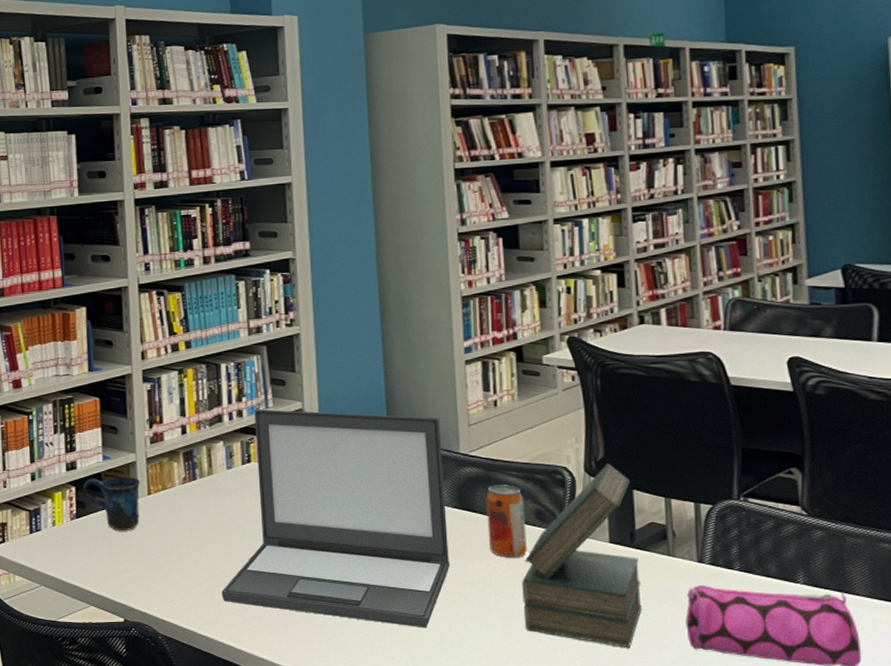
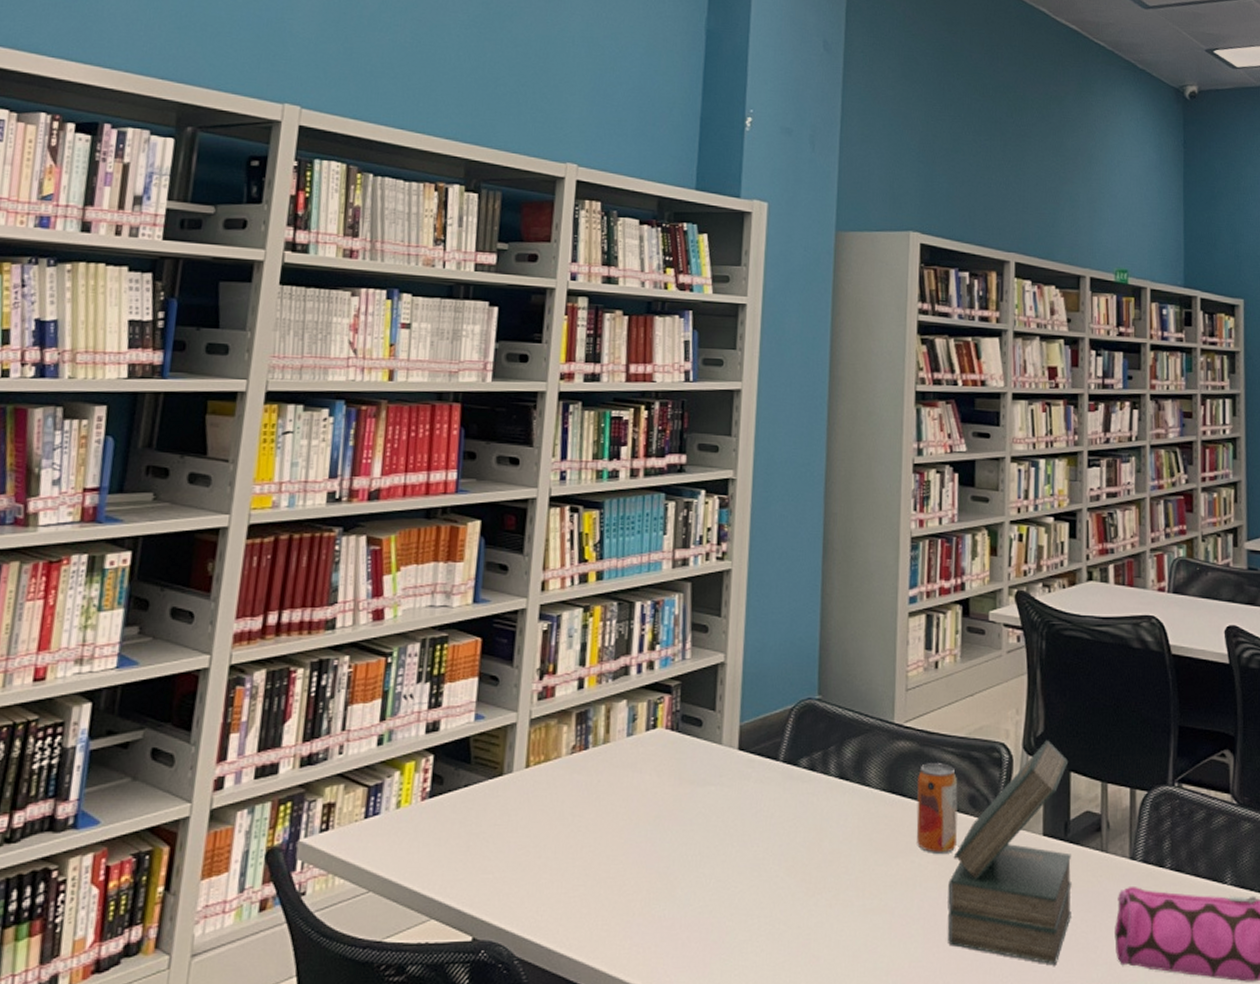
mug: present [82,476,141,532] -> none [442,743,519,817]
laptop: present [221,409,451,628] -> none [601,661,876,944]

